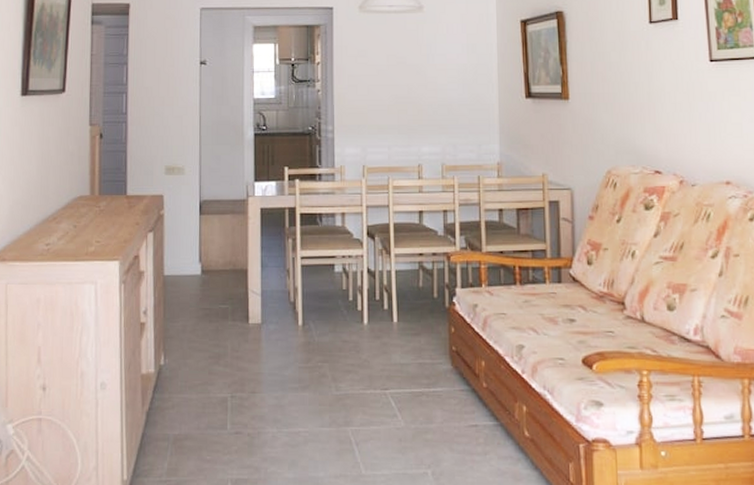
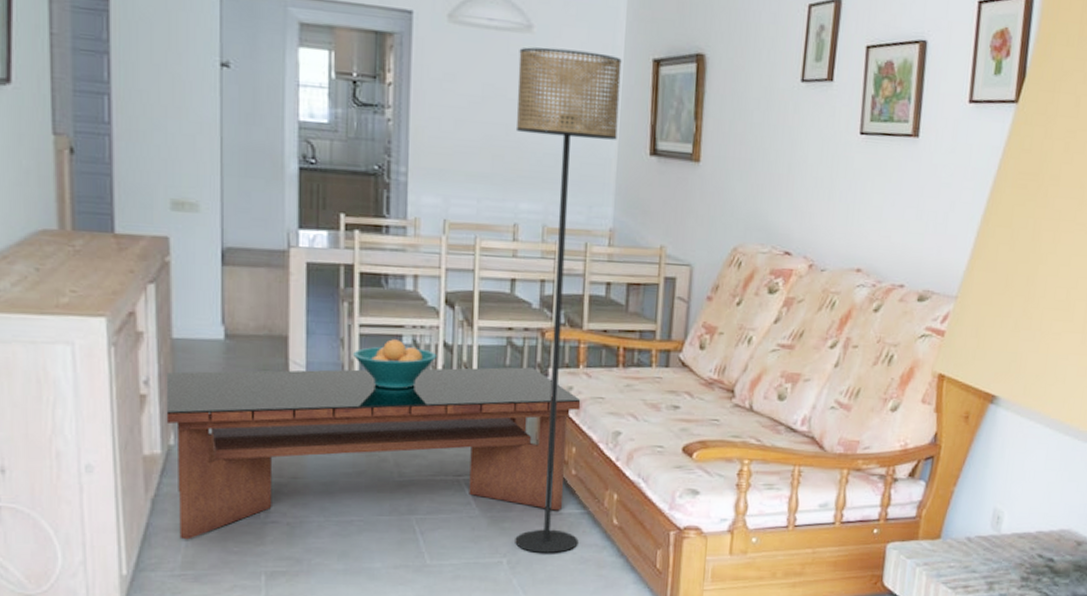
coffee table: none [158,288,486,449] -> present [166,367,581,540]
fruit bowl: none [296,268,363,312] -> present [352,339,437,389]
floor lamp: none [414,21,497,466] -> present [515,47,622,554]

